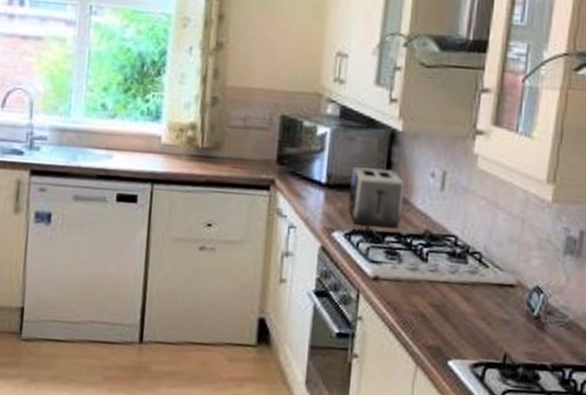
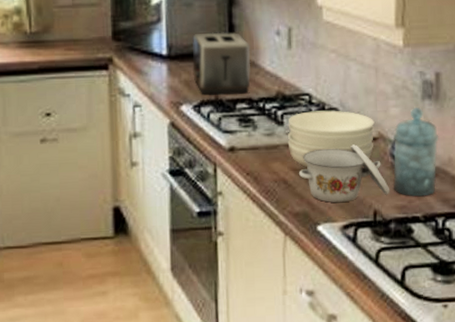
bowl: none [429,252,515,305] -> present [287,110,375,168]
cooking pot: none [436,288,523,343] -> present [298,144,390,203]
canister: none [525,261,576,346] -> present [392,108,439,197]

